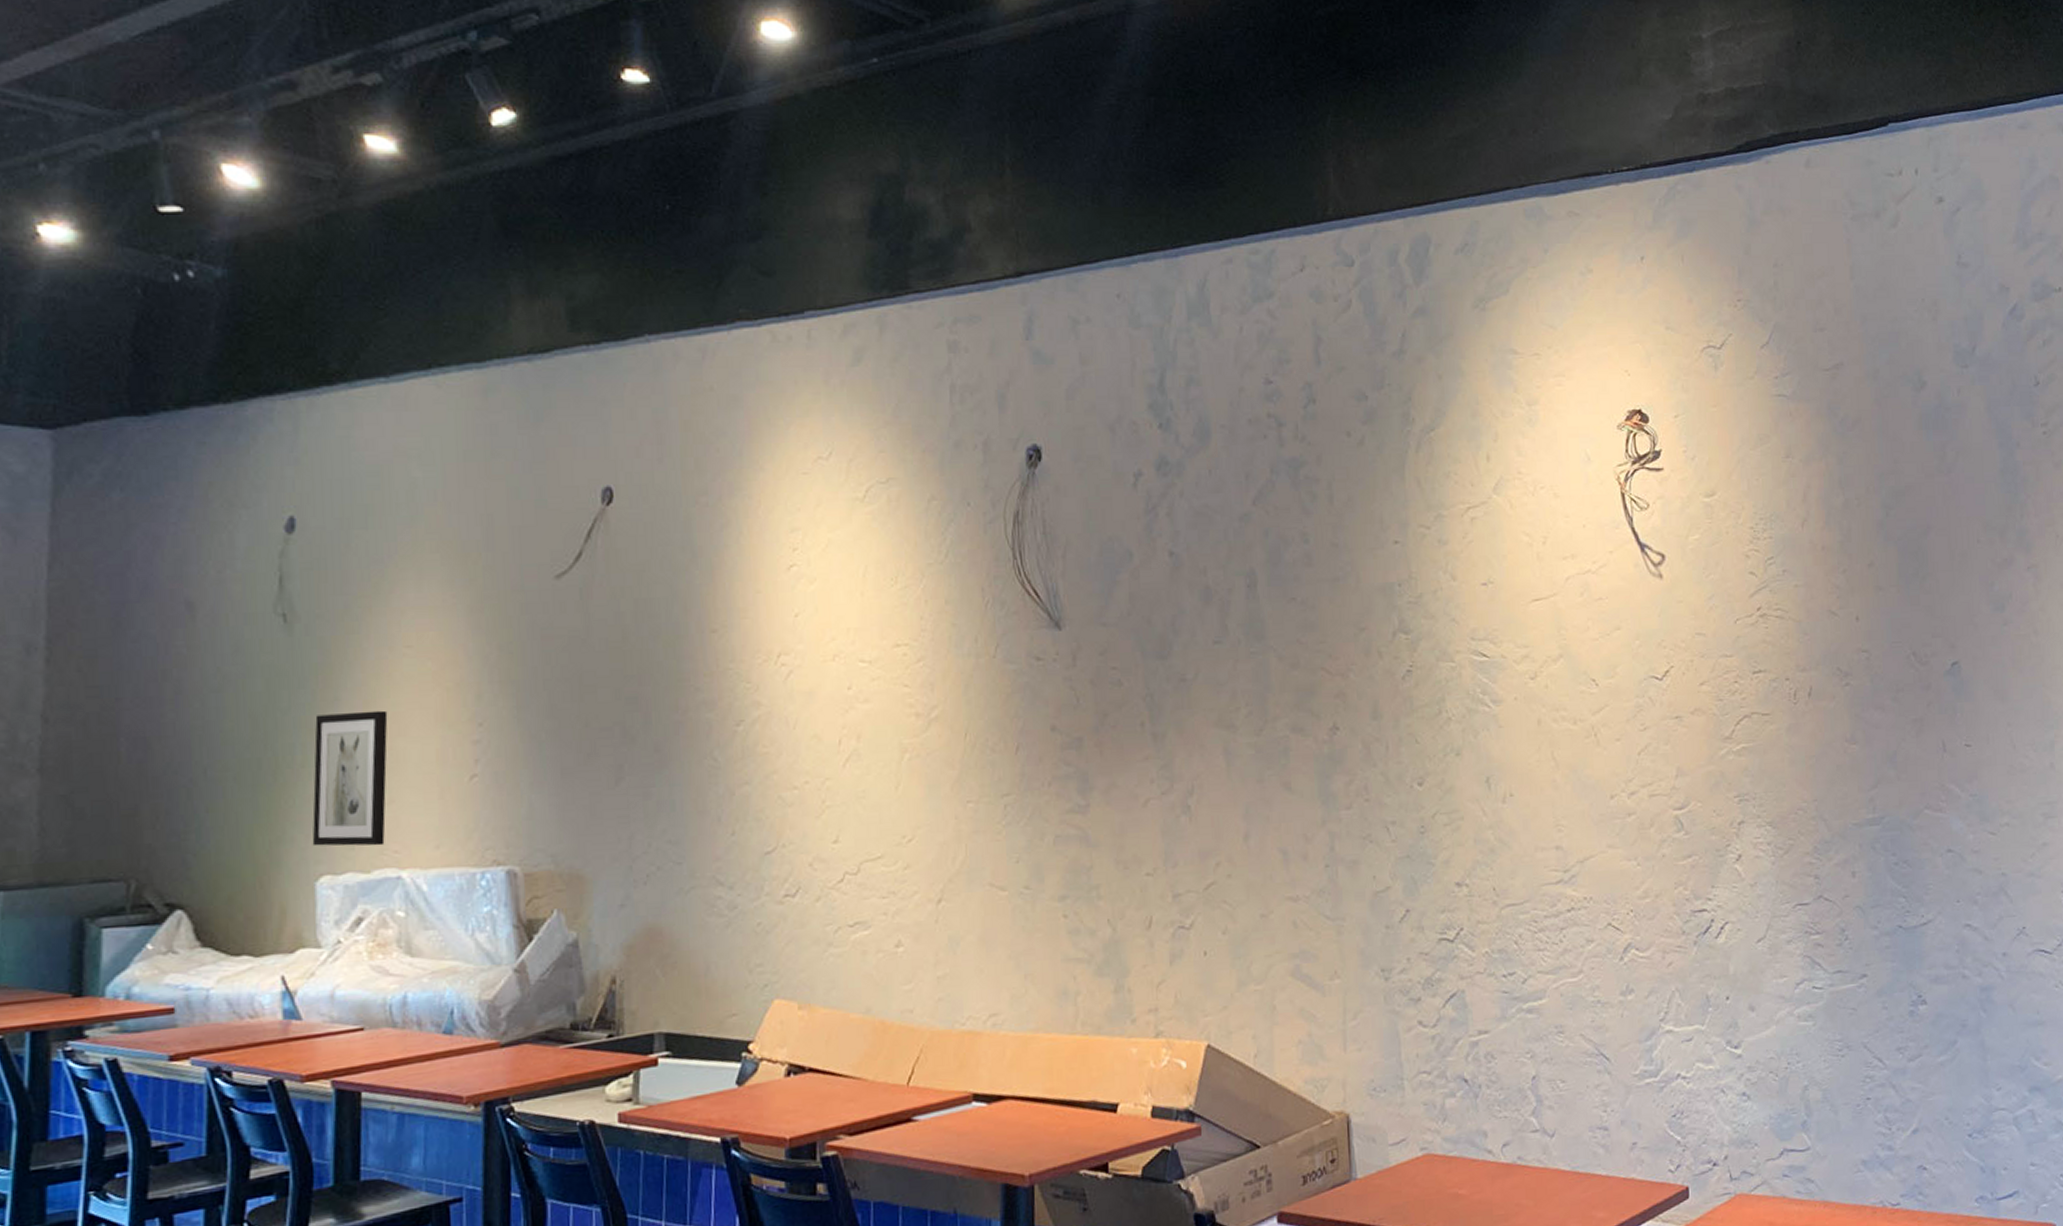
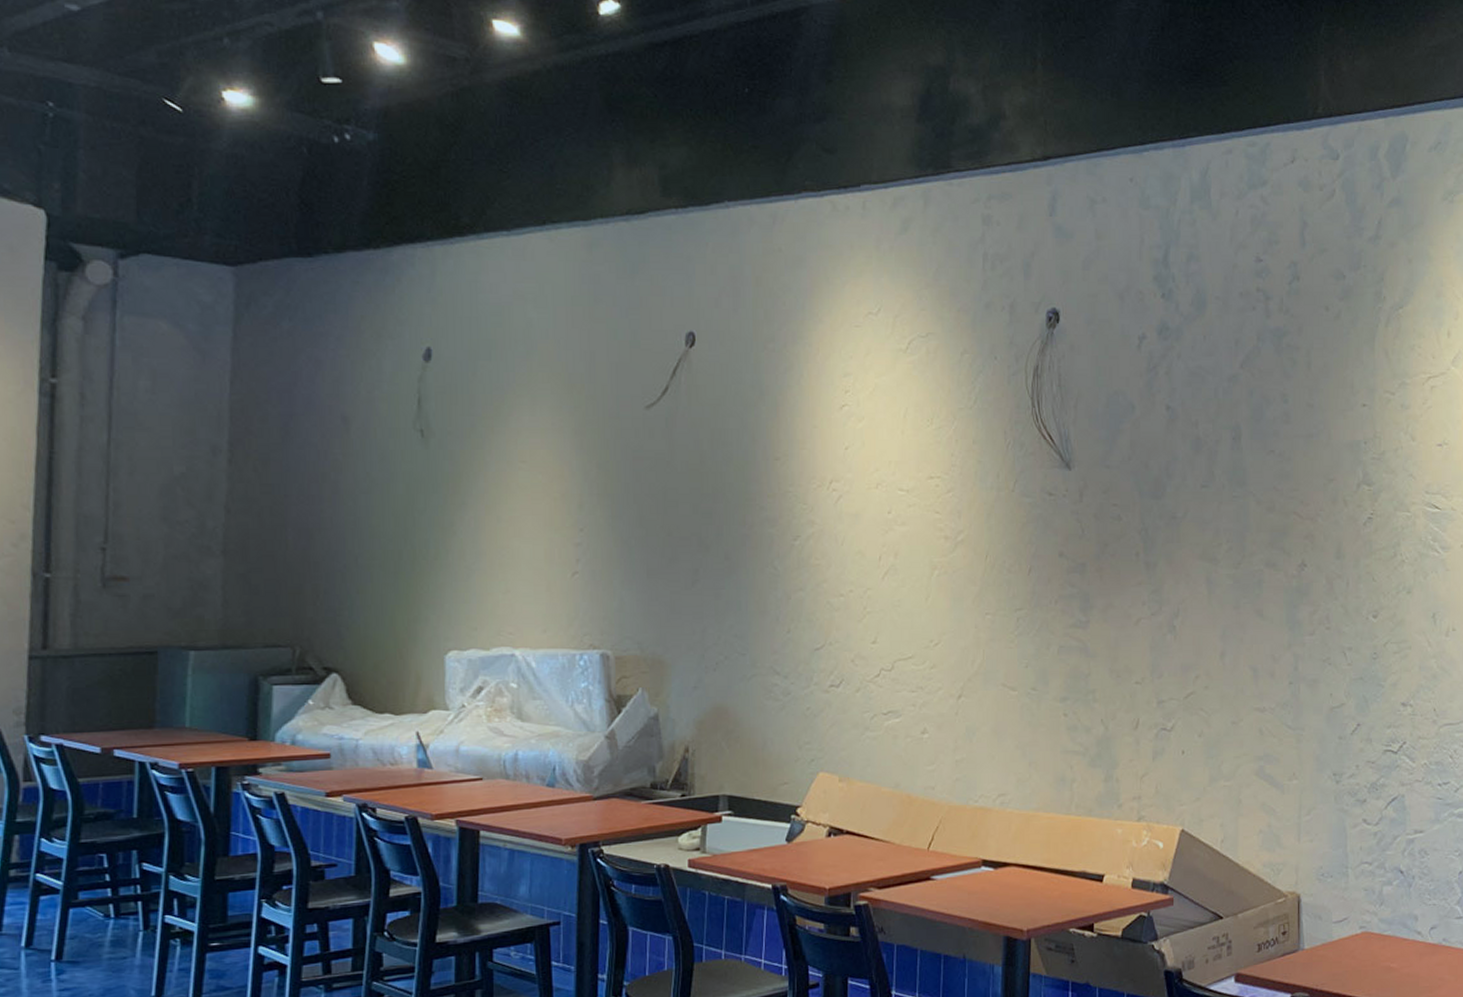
wall art: present [312,710,388,847] -> none [442,514,506,628]

